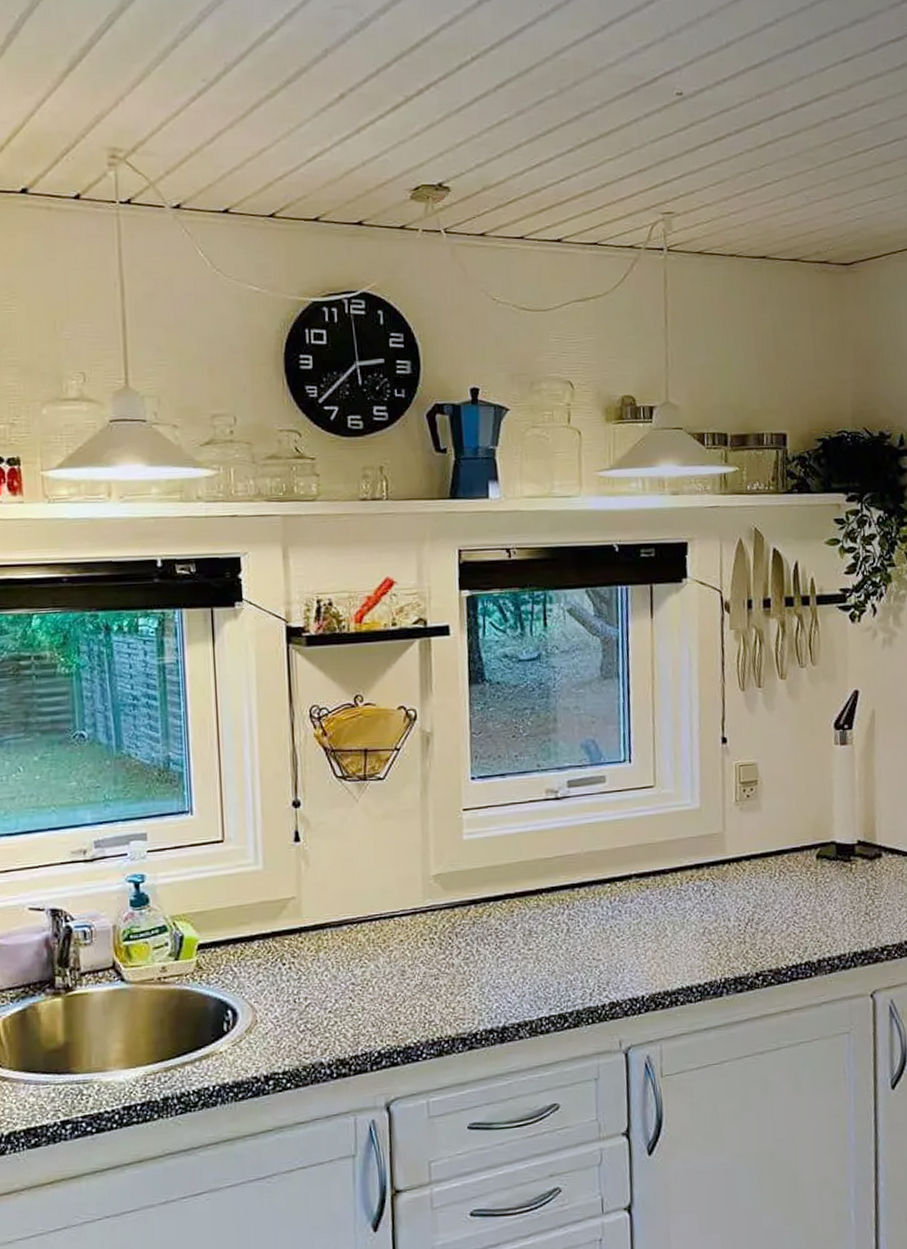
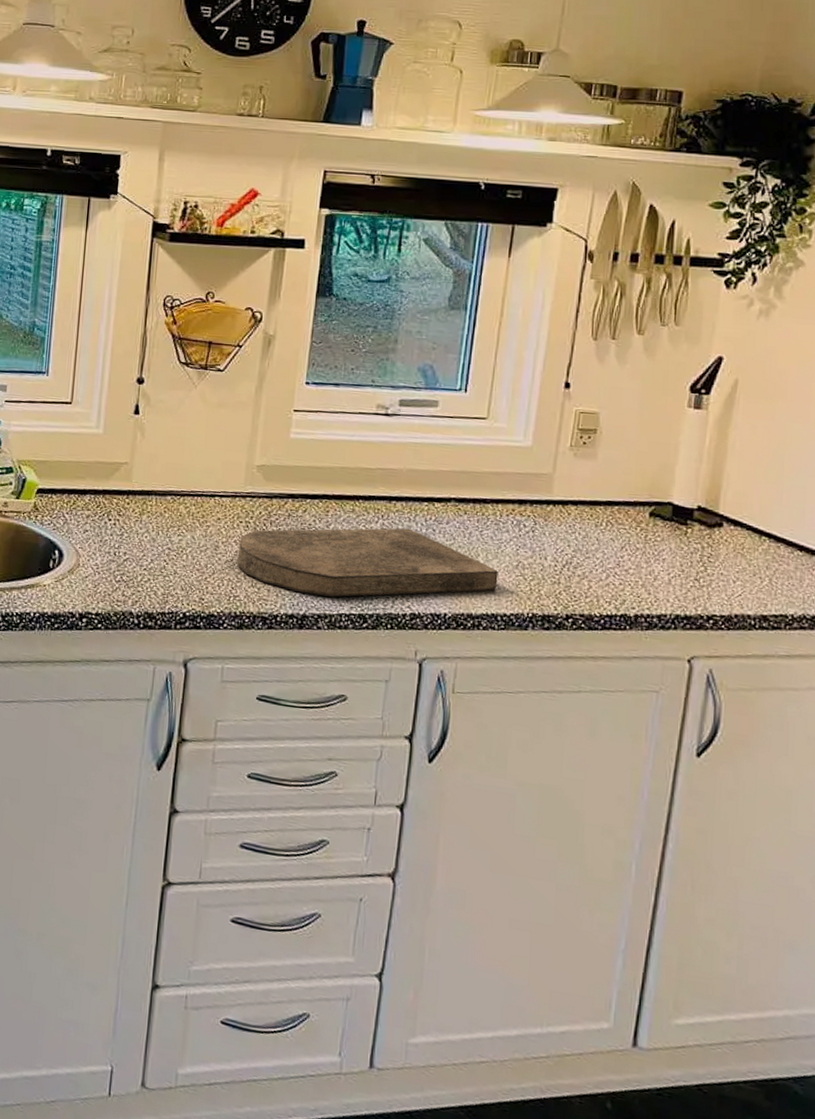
cutting board: none [426,914,688,1004] -> present [237,528,498,597]

